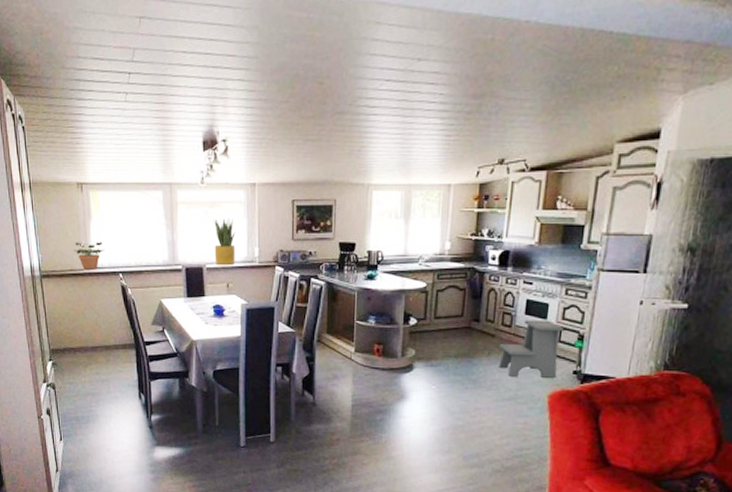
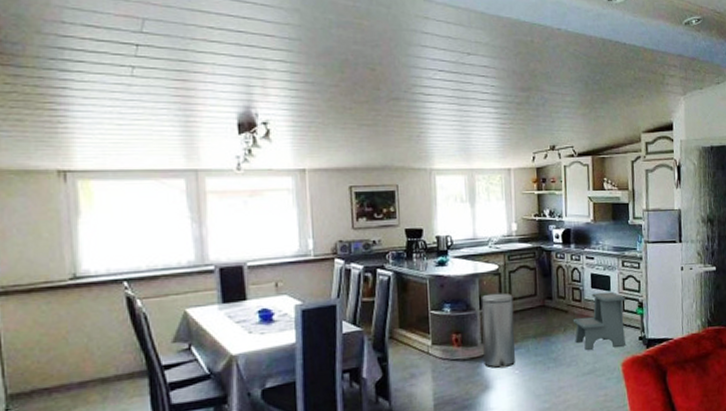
potted plant: present [74,242,105,270] -> none [51,243,101,280]
planter: present [213,218,235,266] -> none [254,208,285,263]
pedal bin: none [402,310,438,382] -> present [481,293,516,369]

